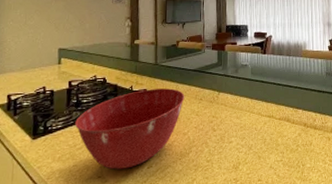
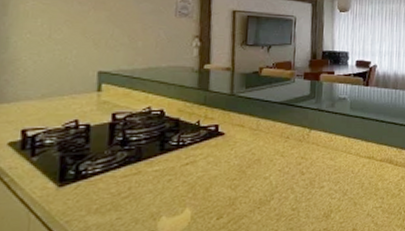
mixing bowl: present [75,88,185,170] -> none [120,124,268,222]

